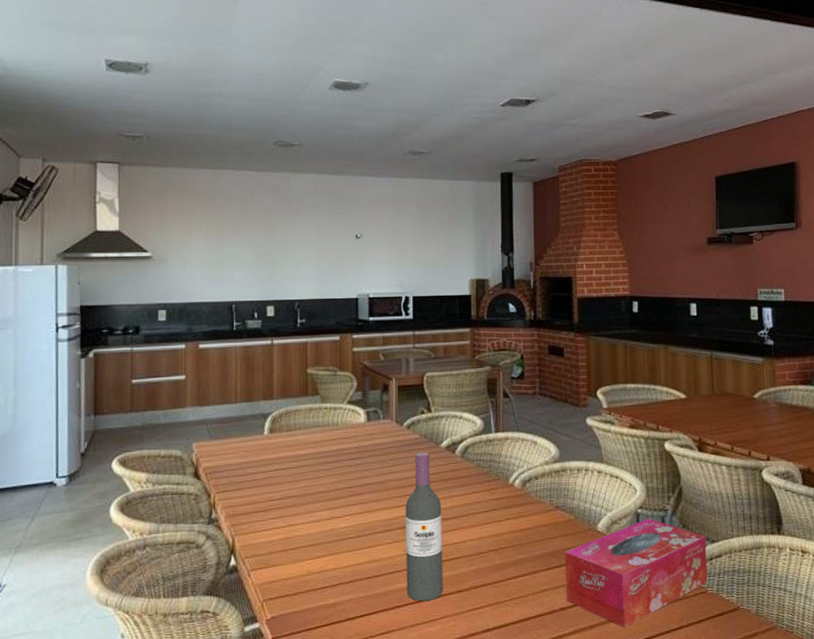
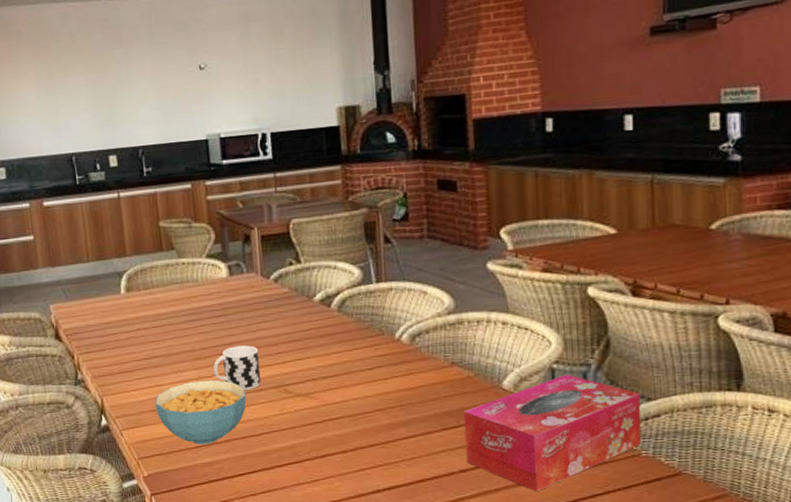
cereal bowl: none [285,520,373,585] -> present [154,380,246,445]
cup: none [344,487,389,530] -> present [212,345,262,390]
wine bottle: present [405,452,444,602] -> none [278,306,326,462]

